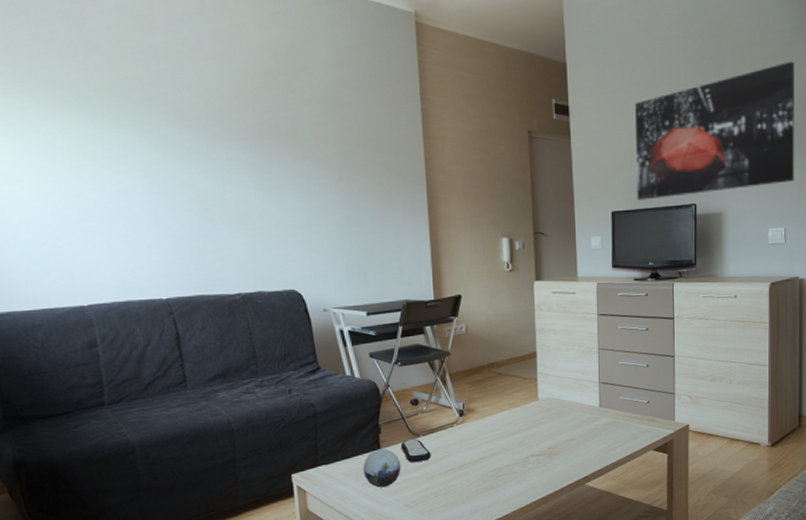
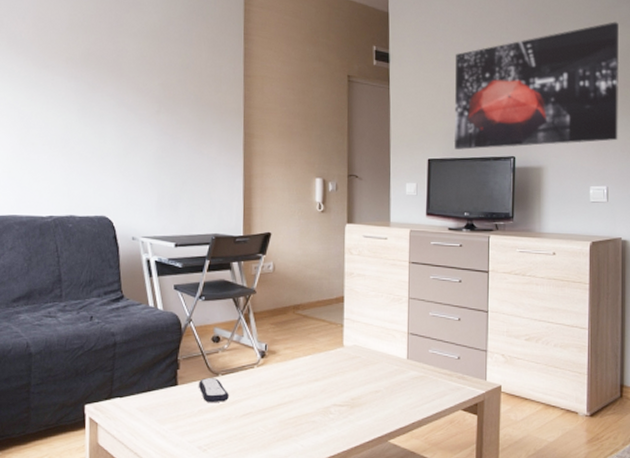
decorative orb: present [363,449,401,488] -> none [158,385,197,427]

